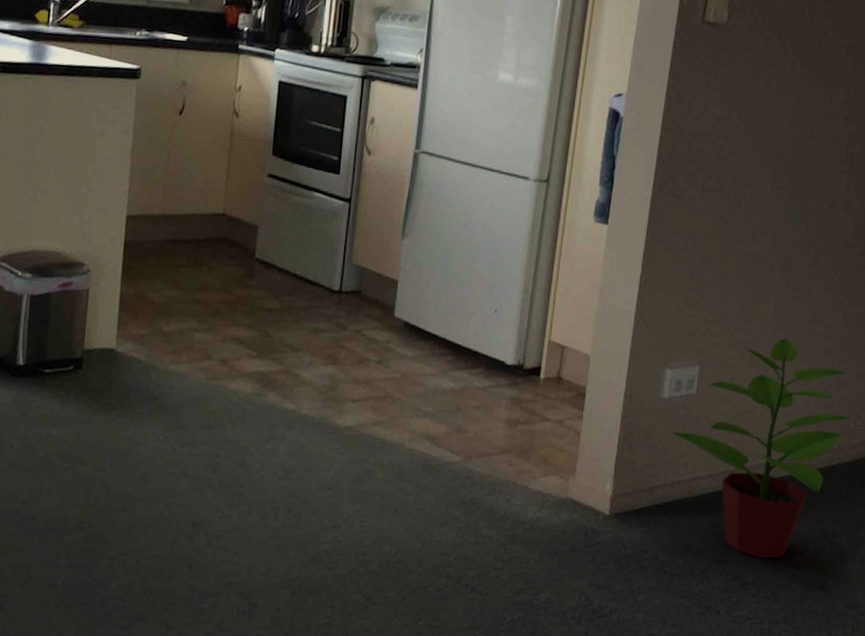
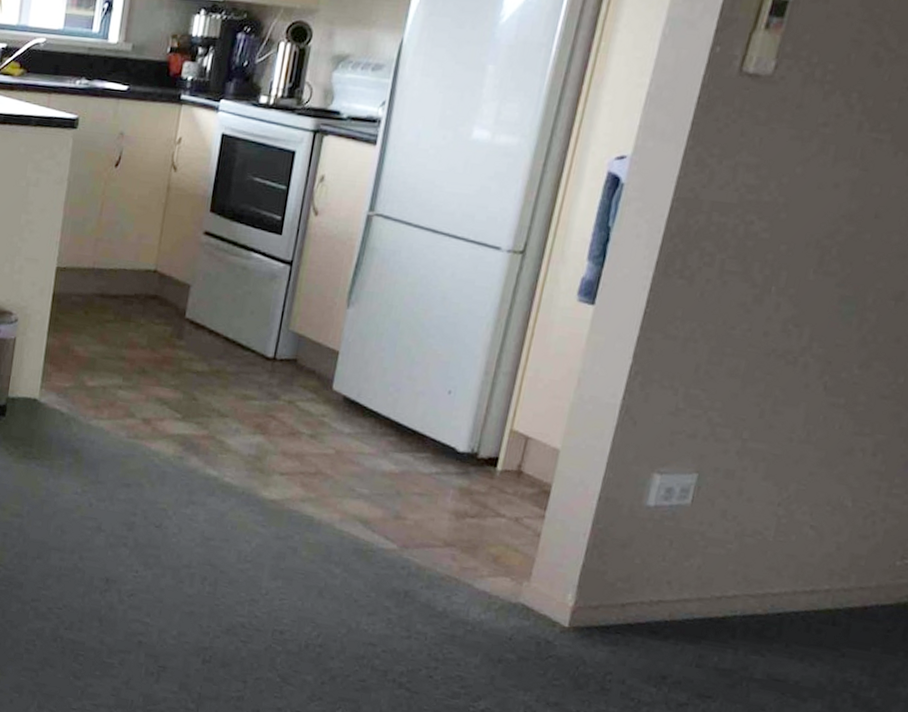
potted plant: present [672,338,851,559] -> none [656,451,898,704]

